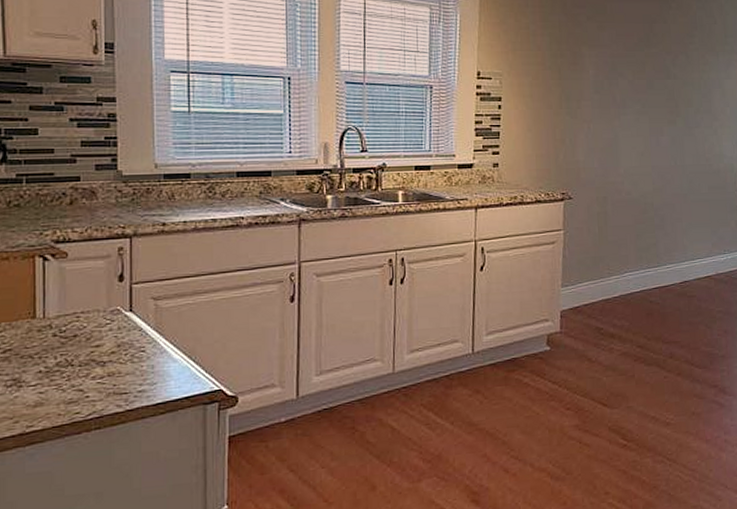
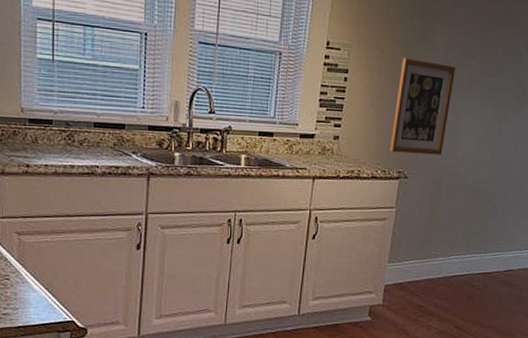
wall art: none [551,81,608,175] -> present [390,57,455,155]

